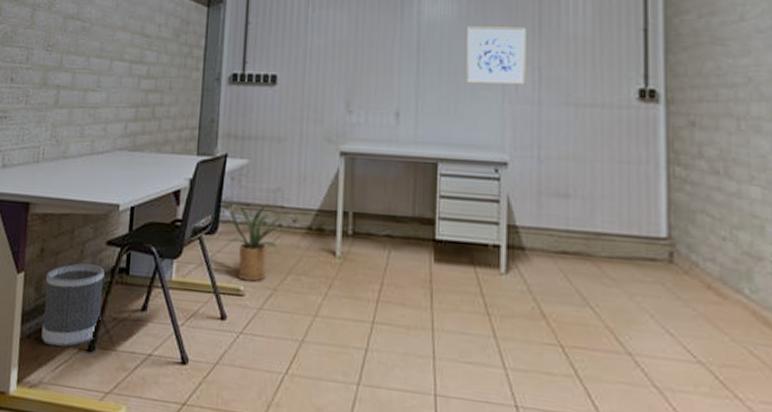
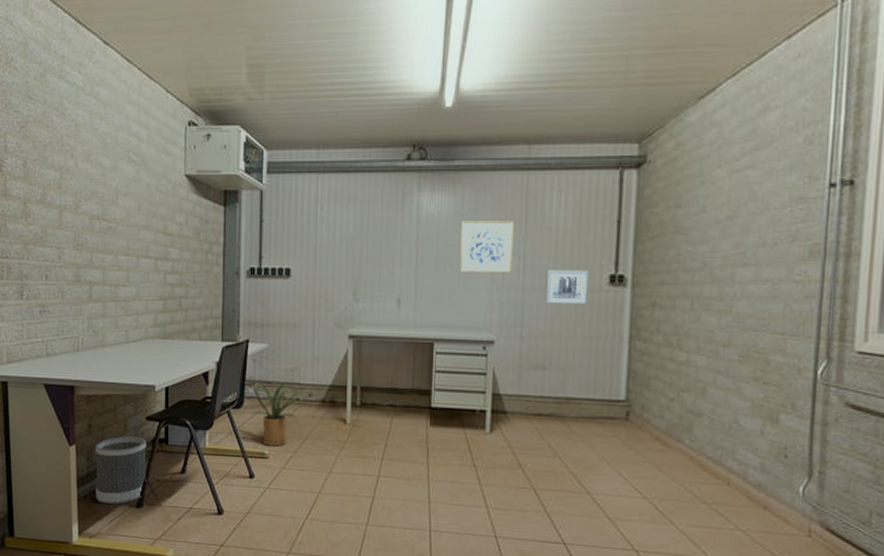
wall art: none [565,81,615,123] -> present [545,269,589,305]

